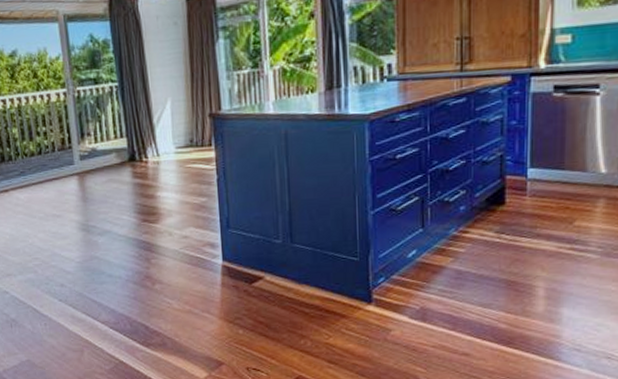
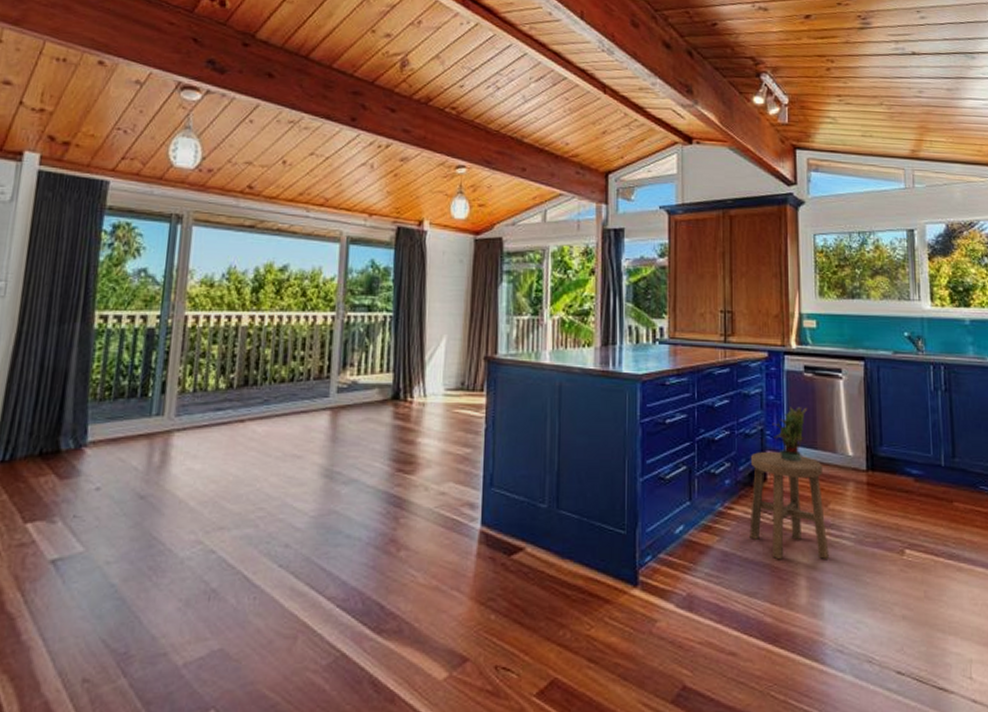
stool: none [485,175,571,275] -> present [749,451,829,560]
potted plant: none [513,128,556,184] -> present [772,407,808,462]

